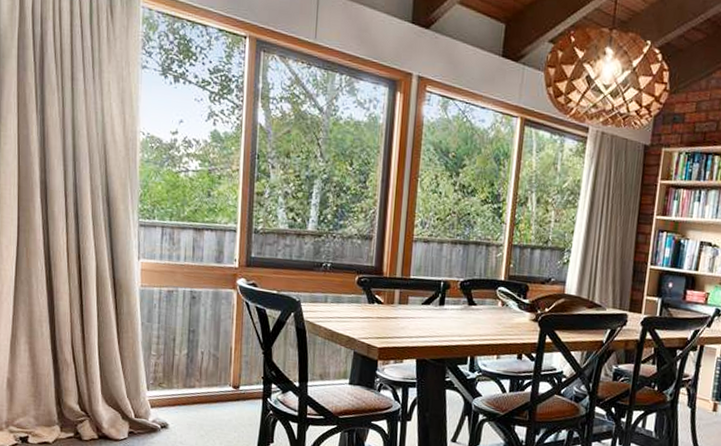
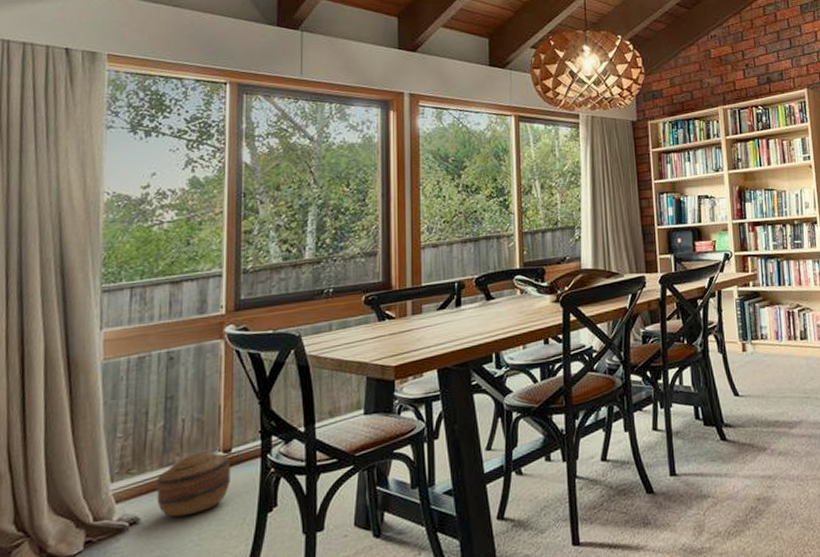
basket: none [181,383,239,432] -> present [156,452,231,517]

